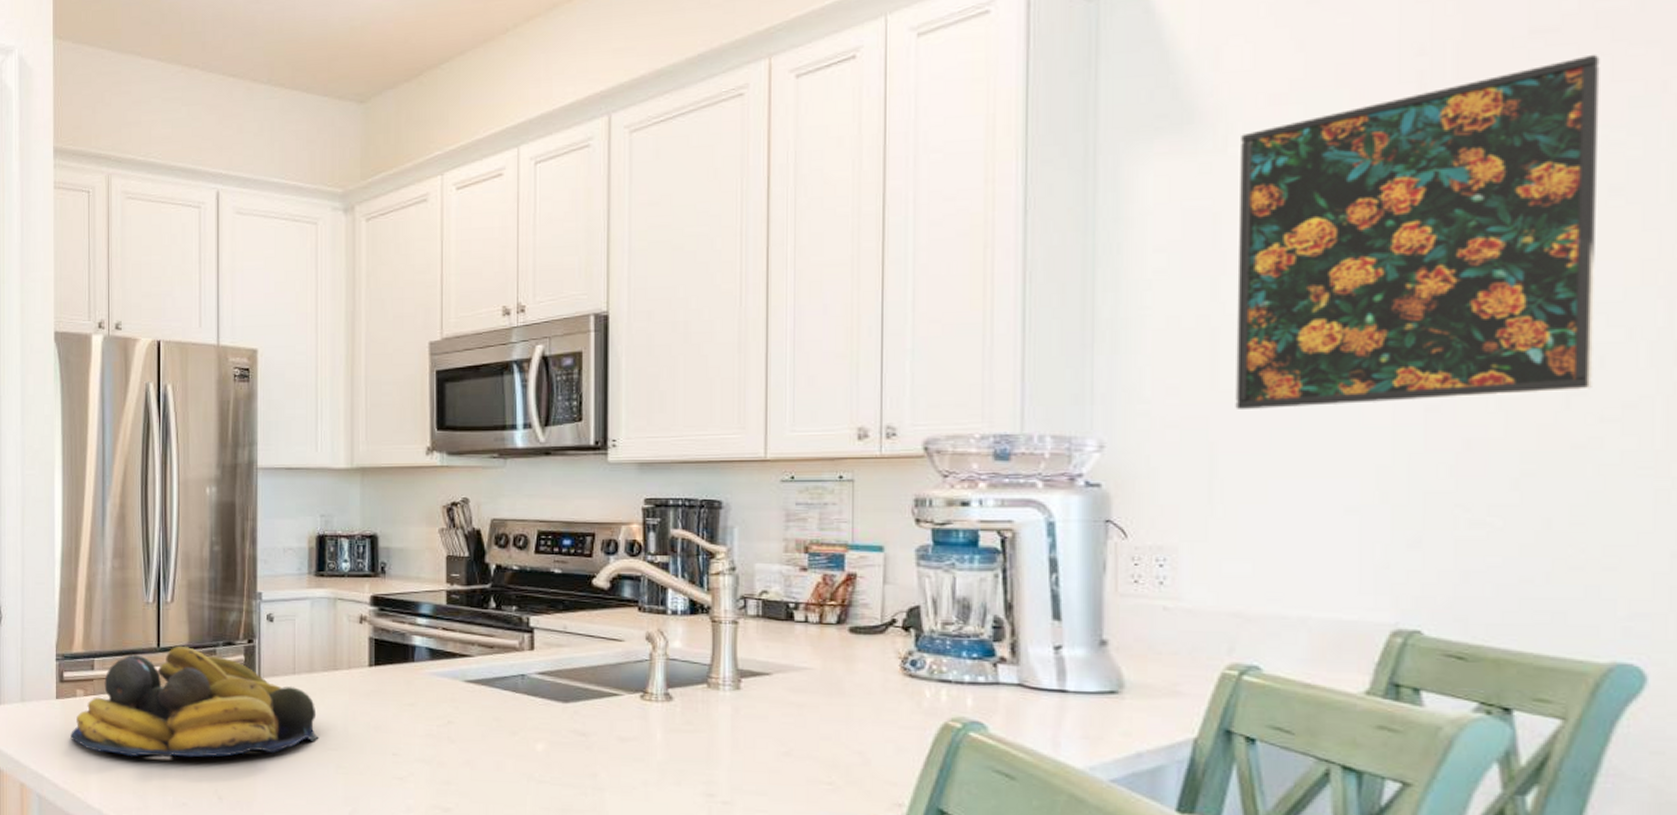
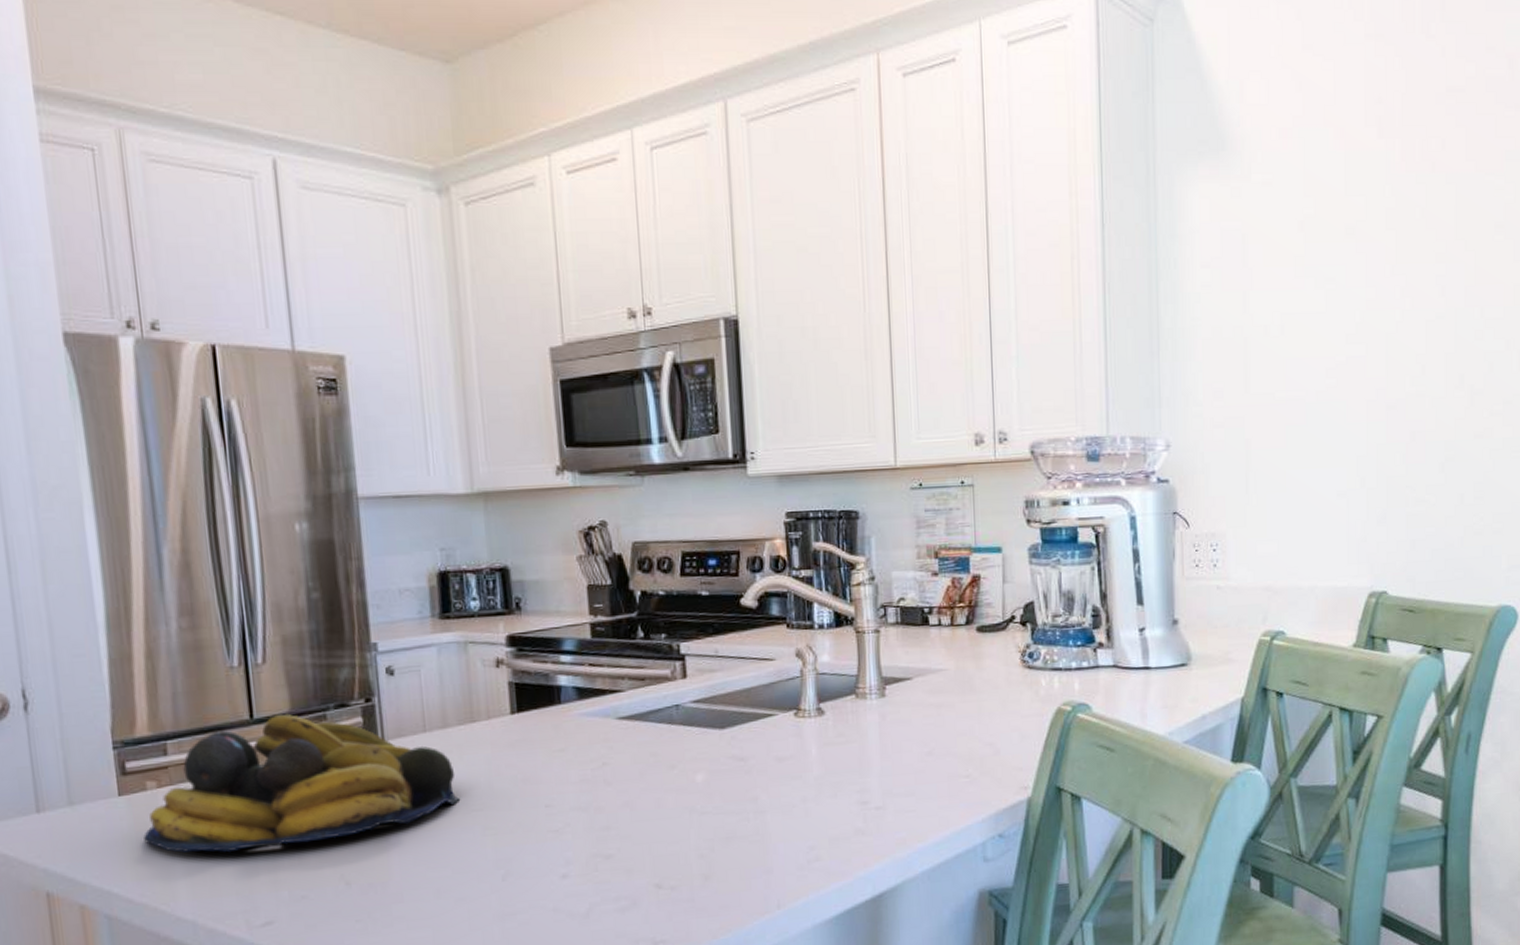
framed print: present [1235,54,1600,411] -> none [1260,113,1489,411]

